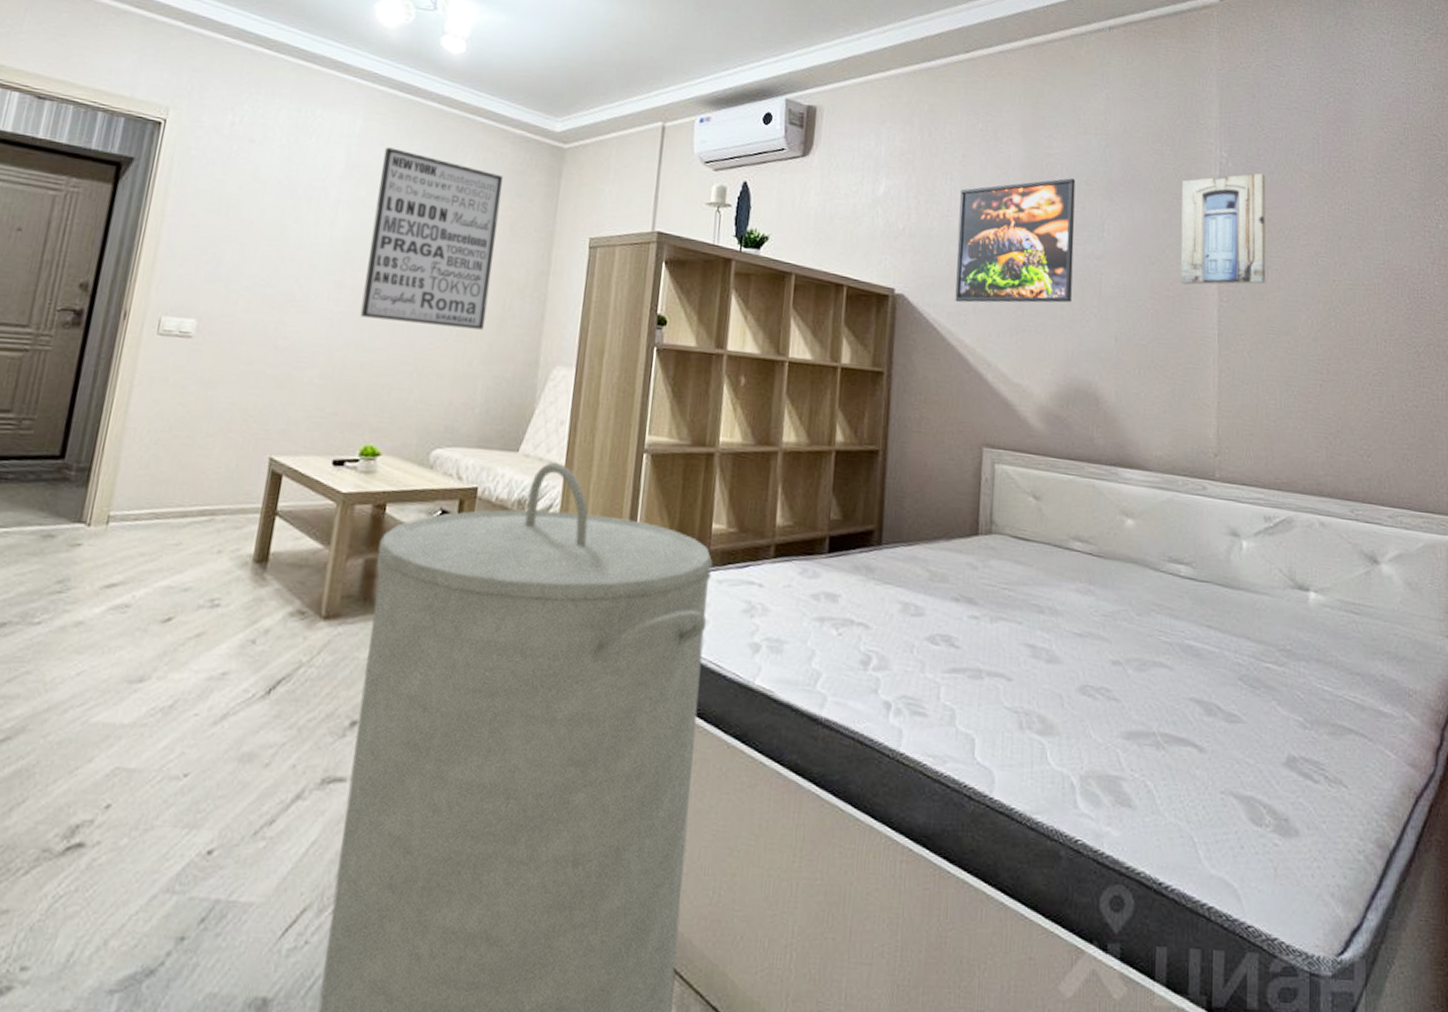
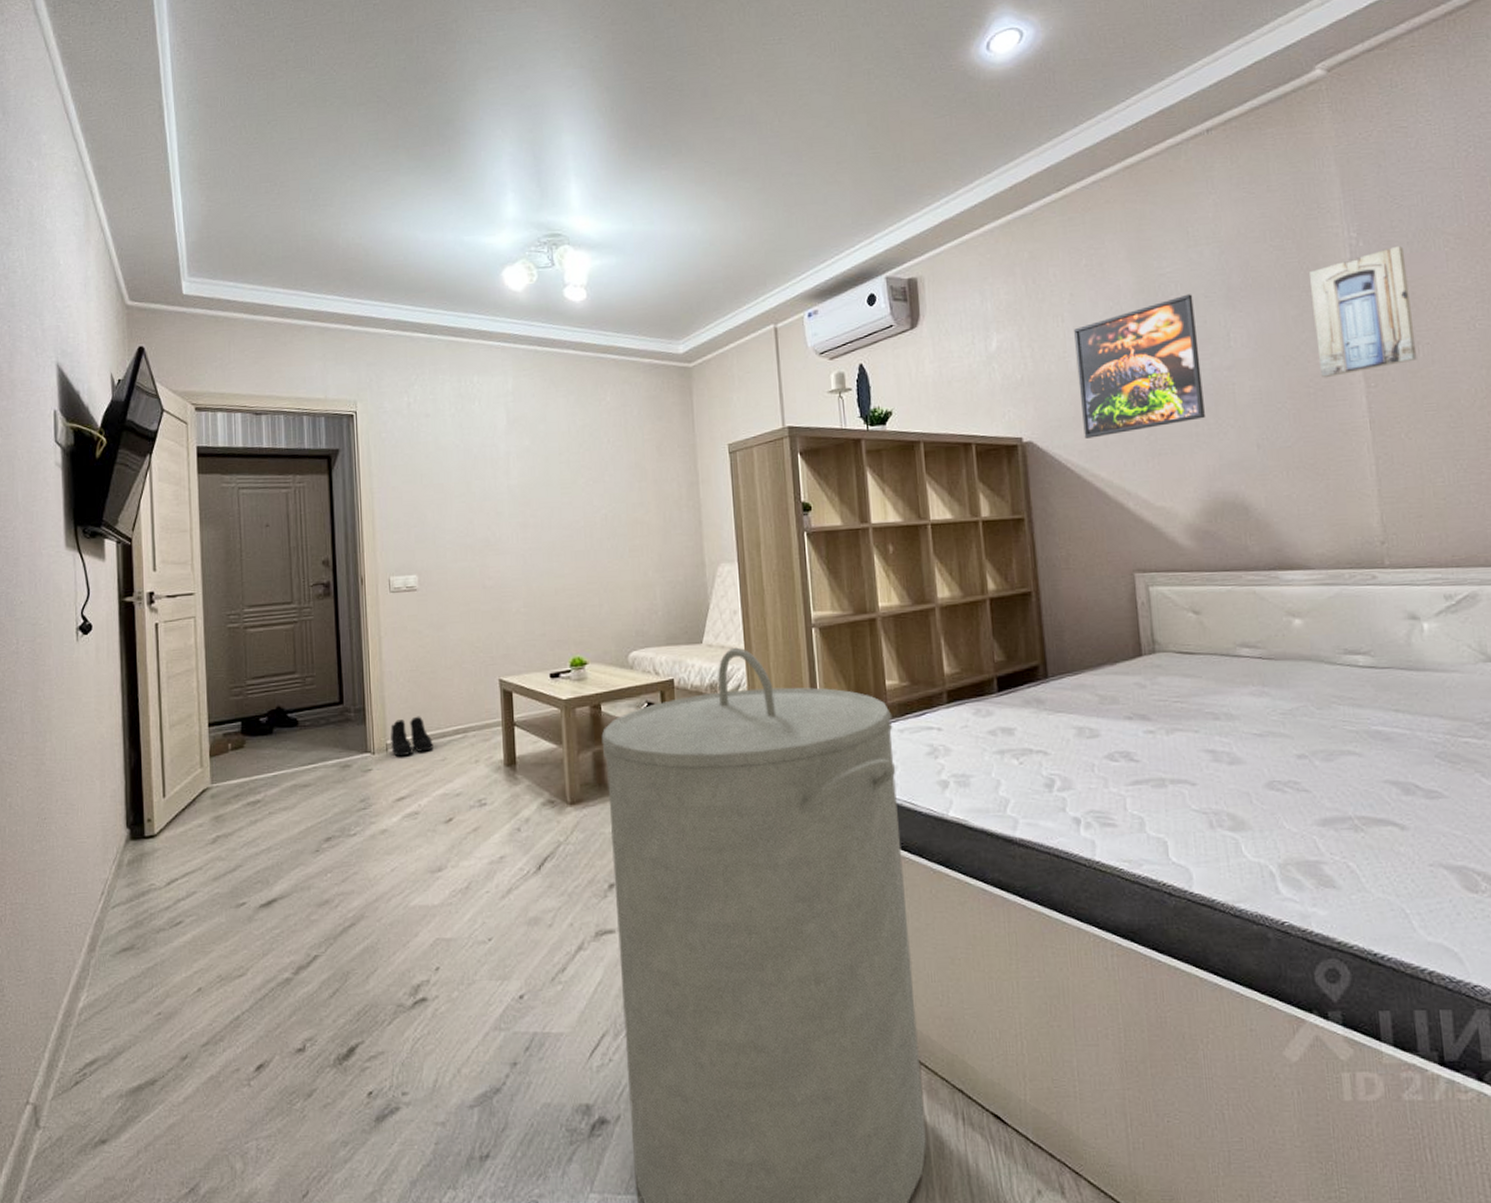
boots: none [113,487,170,534] -> present [390,716,434,757]
wall art: present [360,147,503,330] -> none [536,397,651,549]

